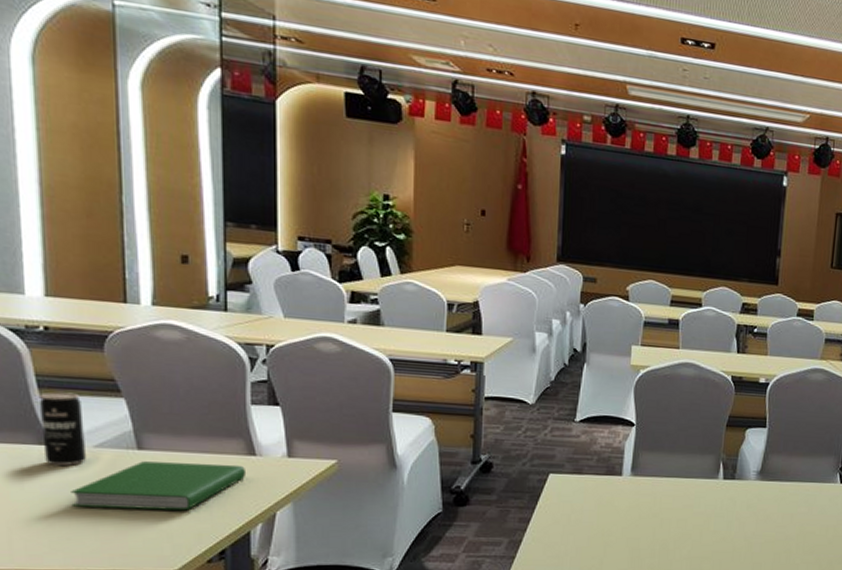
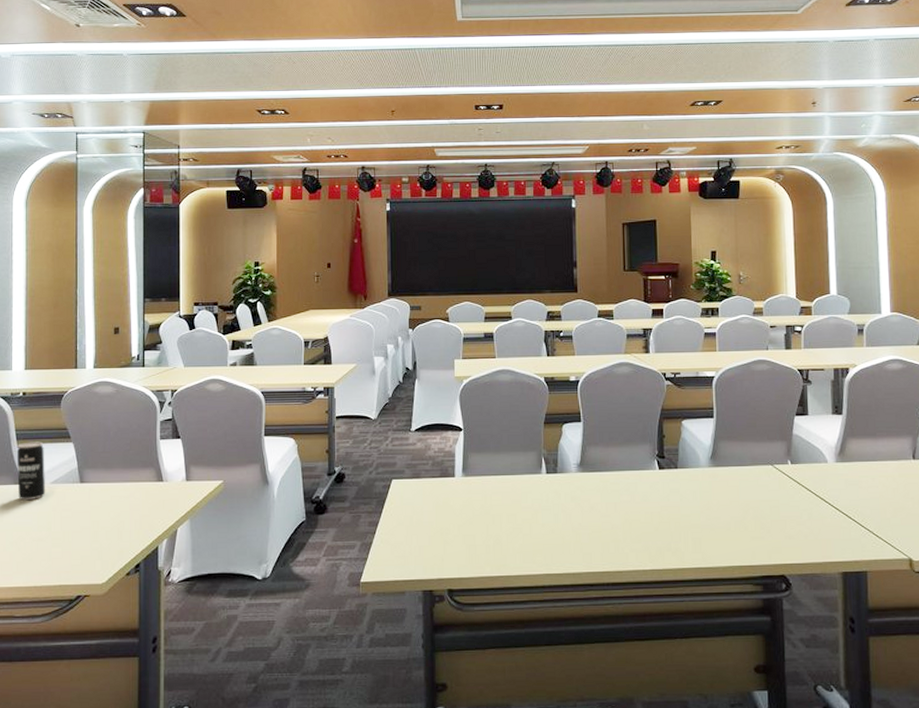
hardcover book: present [71,461,247,511] -> none [34,490,156,533]

